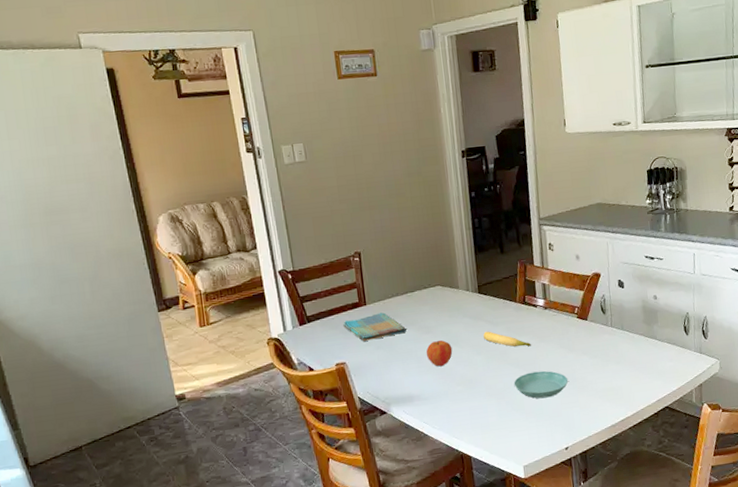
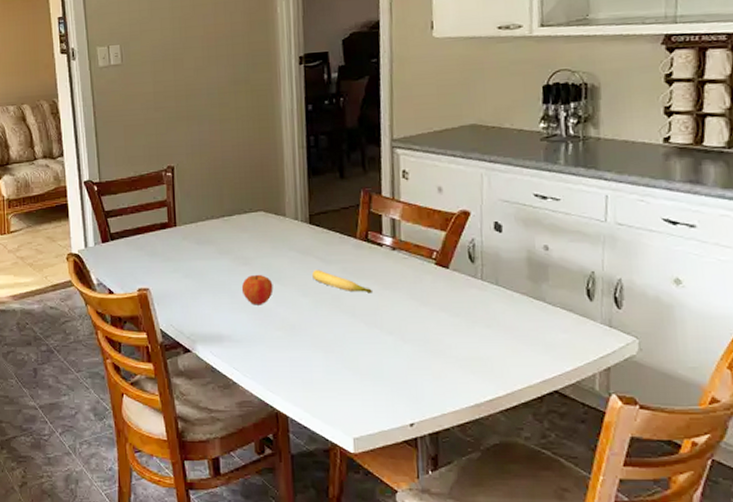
dish towel: present [343,312,407,341] -> none [149,236,220,267]
saucer: present [513,370,569,399] -> none [347,324,419,359]

